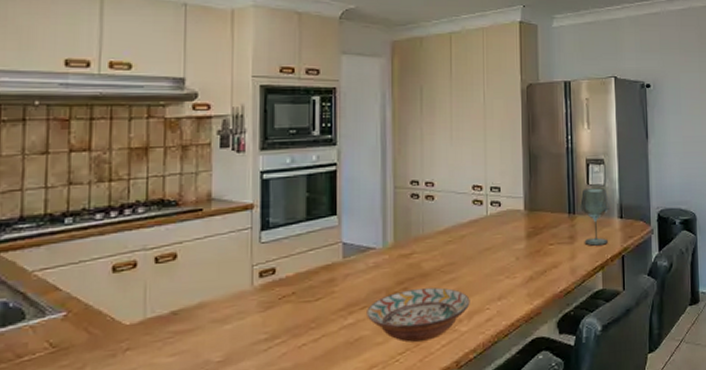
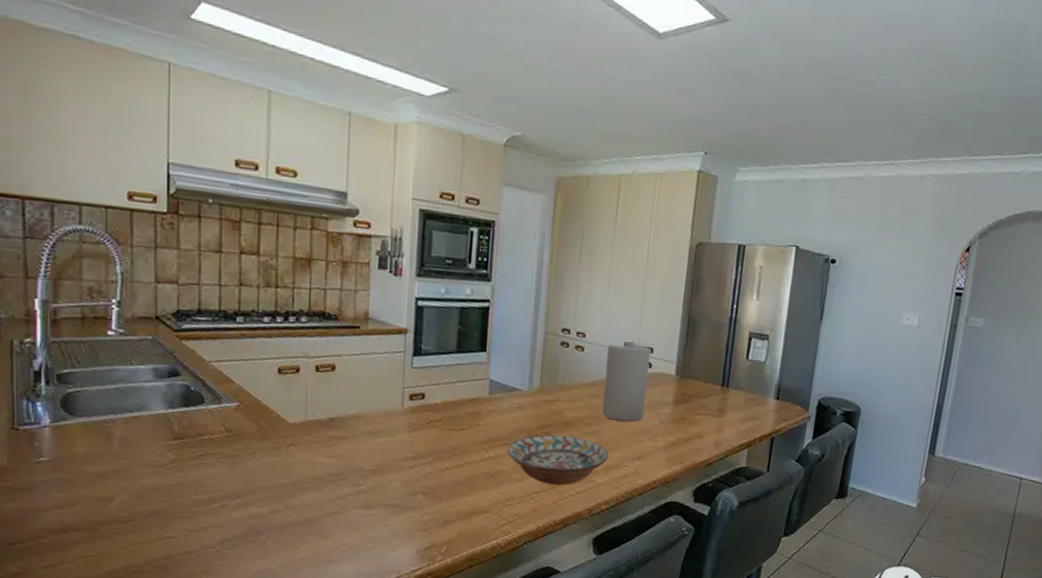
paper towel holder: none [457,183,500,264] -> present [602,341,650,422]
wine glass: present [580,188,609,246] -> none [735,363,768,424]

